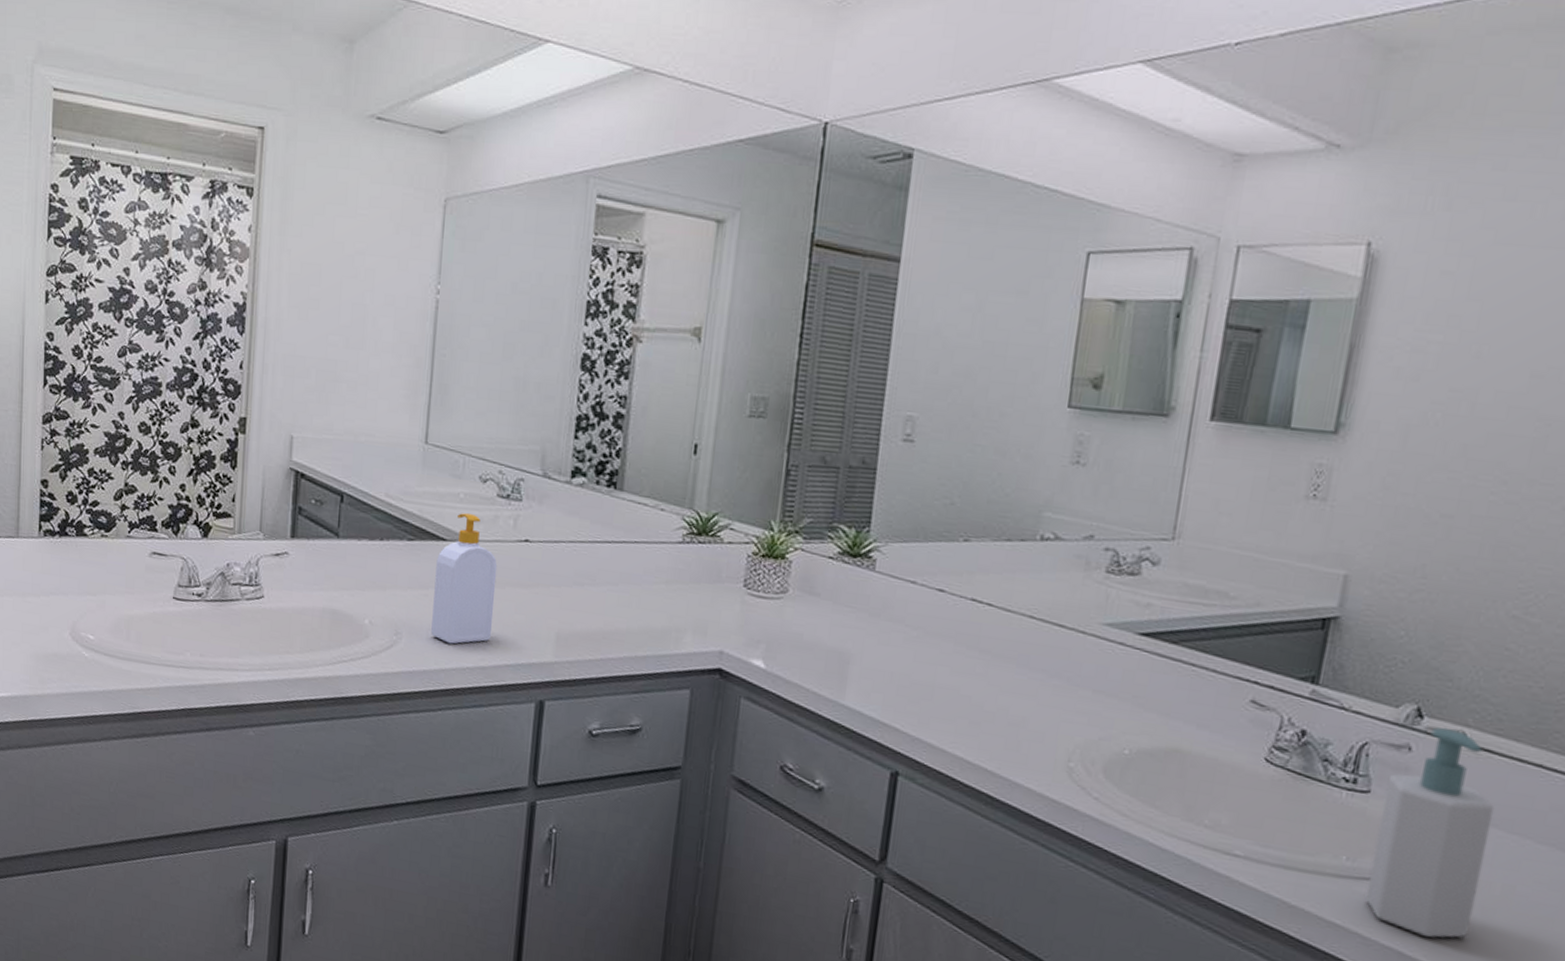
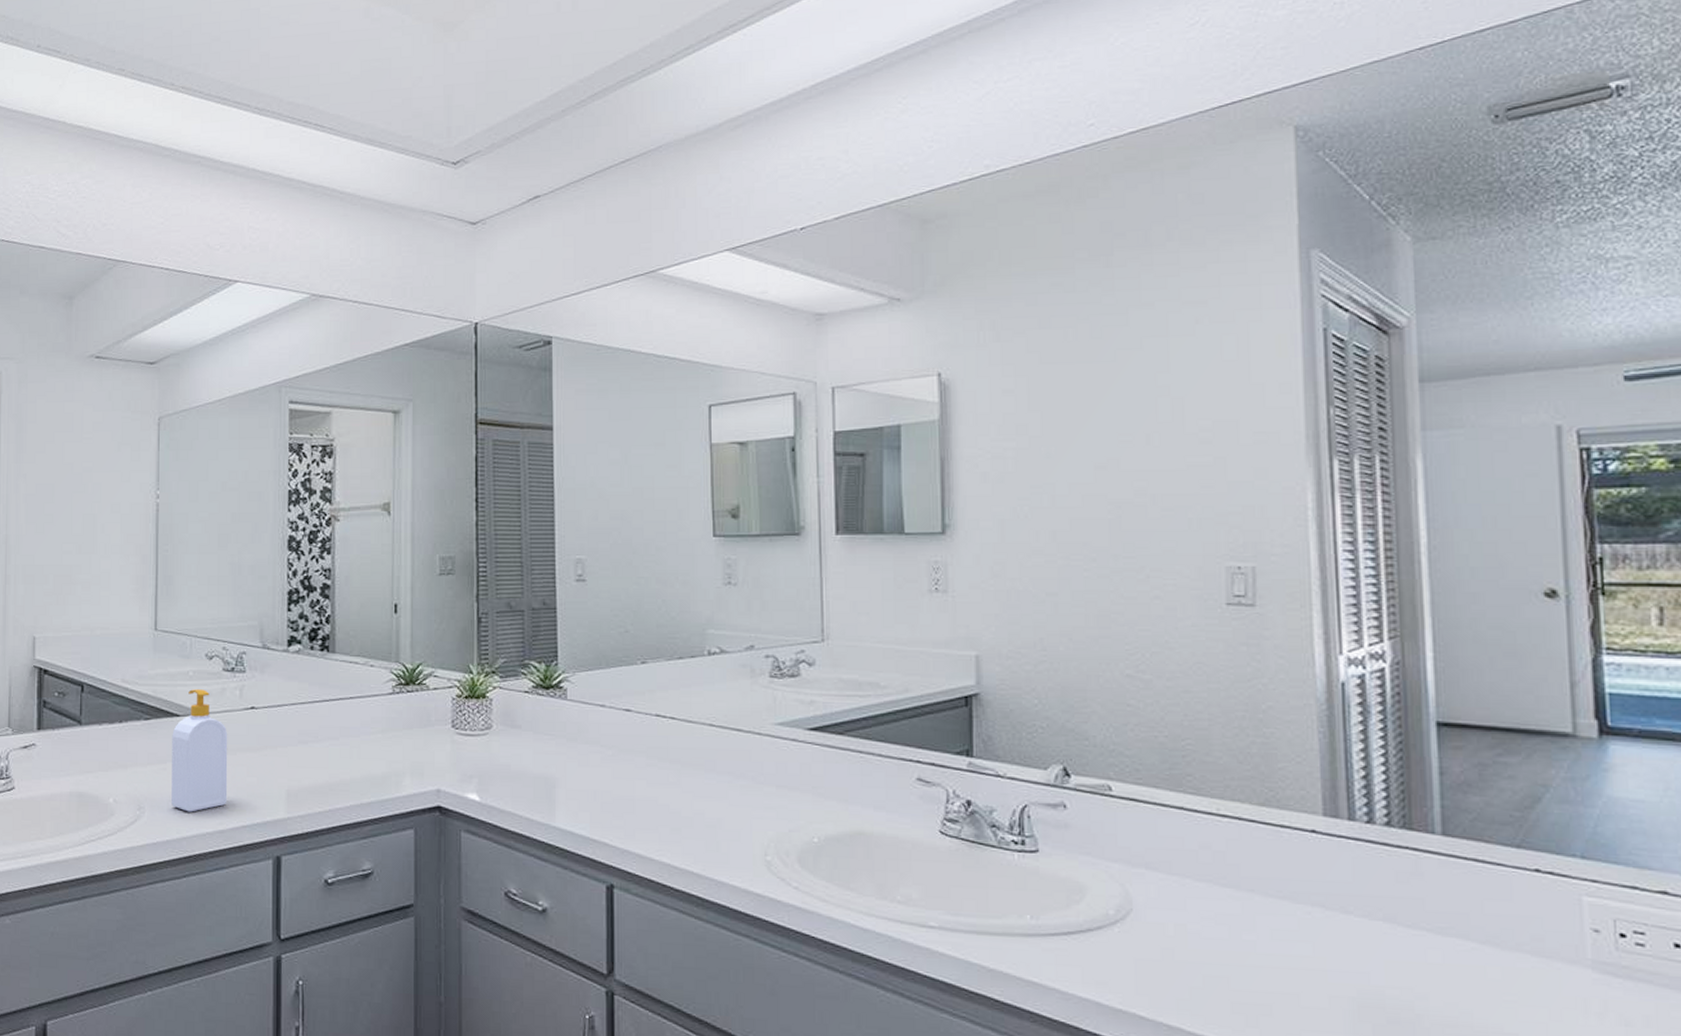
soap bottle: present [1365,727,1495,938] -> none [1051,782,1155,985]

